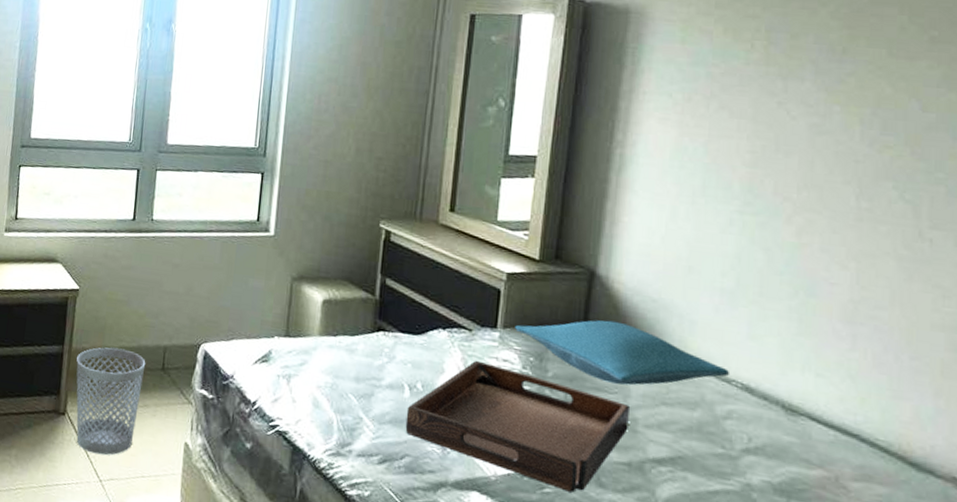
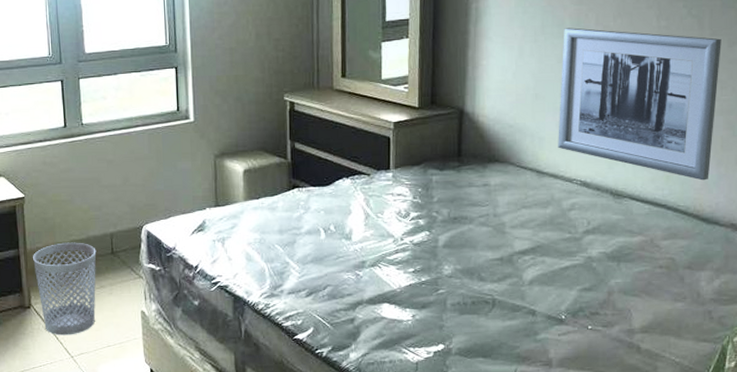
serving tray: present [405,360,629,493] -> none [324,198,499,289]
pillow: present [515,320,730,386] -> none [404,148,572,198]
wall art: none [714,193,945,413] -> present [558,28,721,181]

